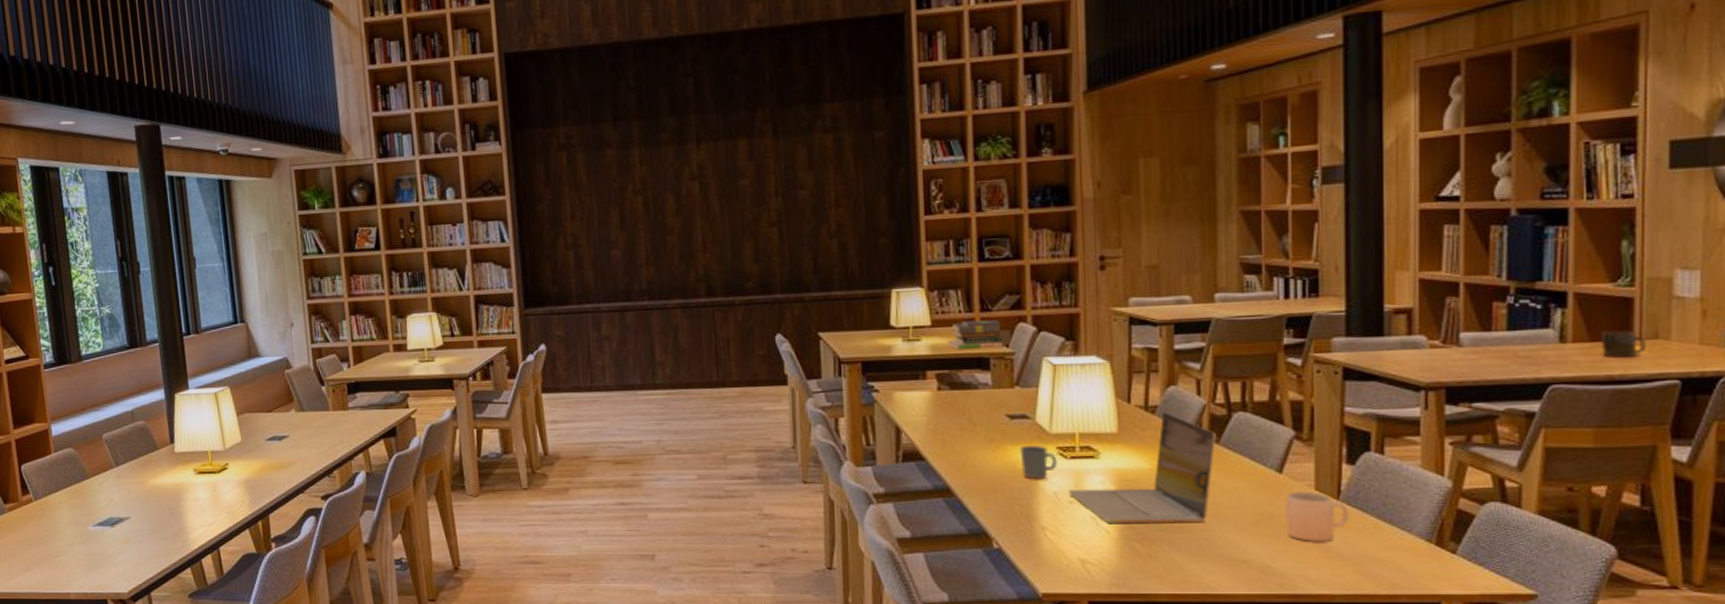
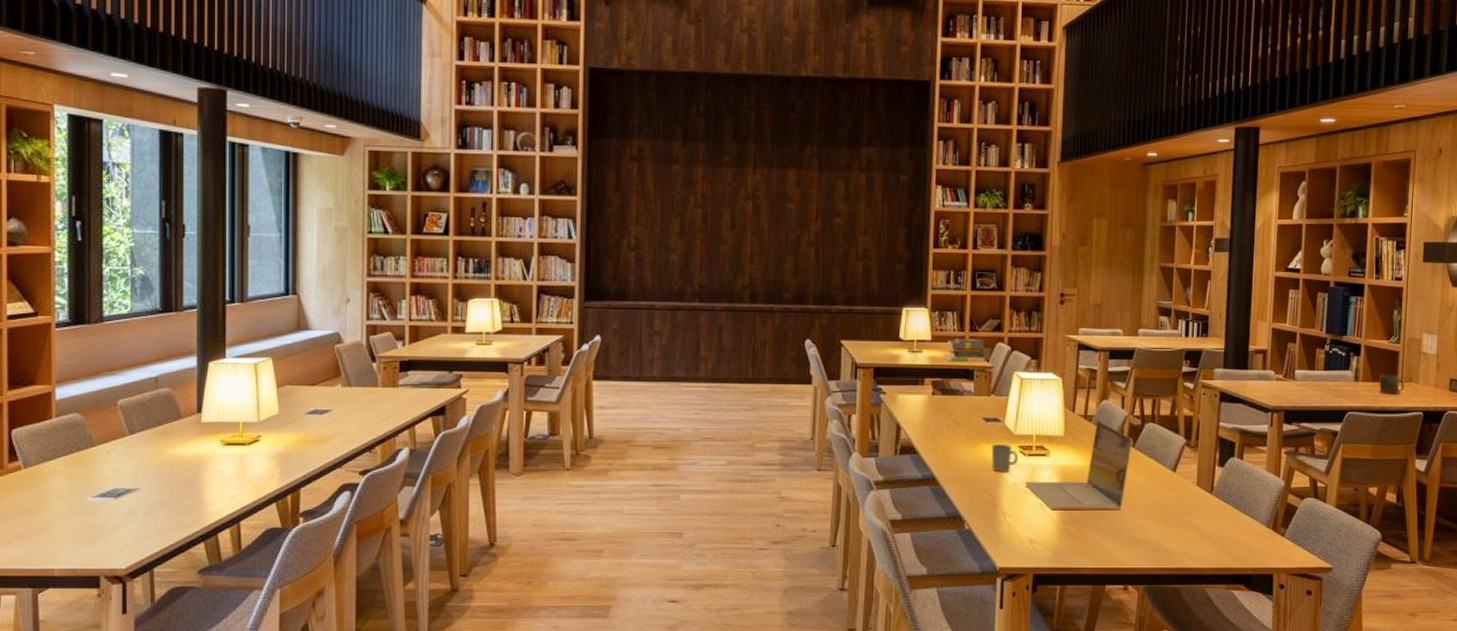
mug: present [1286,491,1349,542] -> none [1176,486,1218,526]

